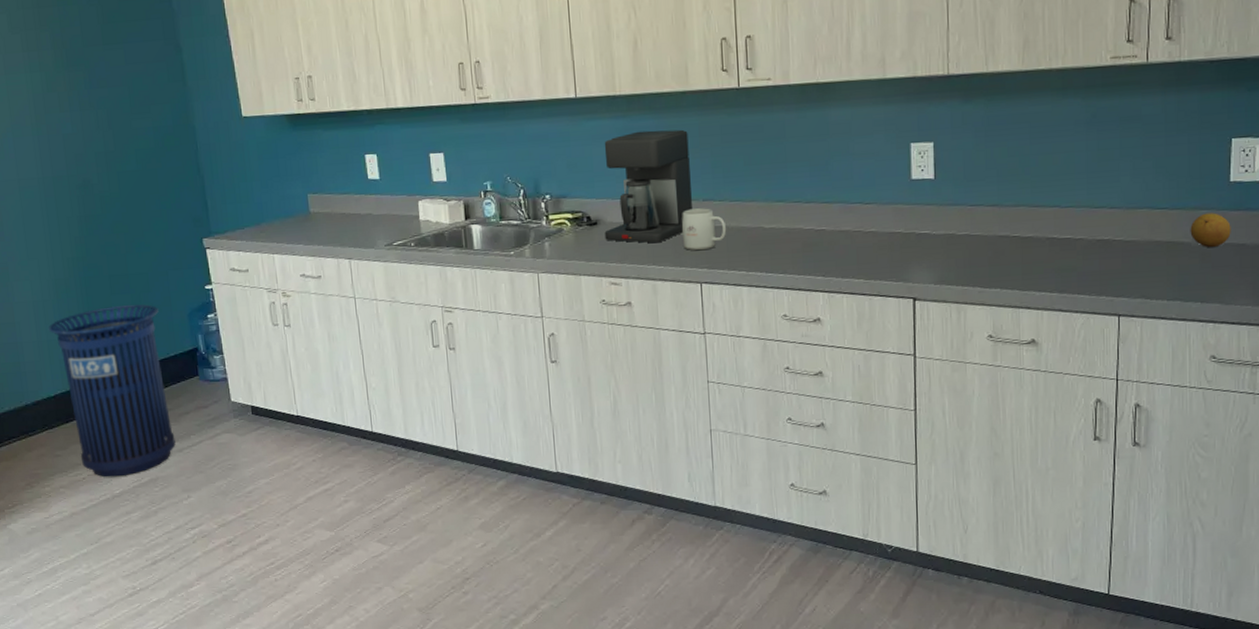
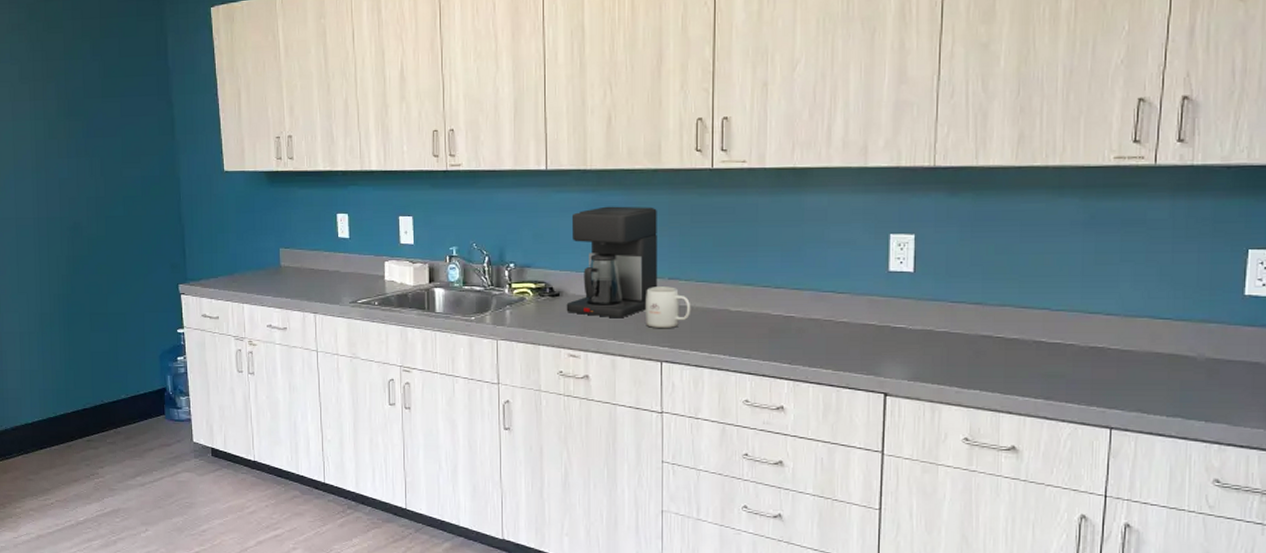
recycling bin: present [48,304,176,477] -> none [31,343,138,505]
fruit: present [1190,212,1231,248] -> none [1196,327,1244,364]

